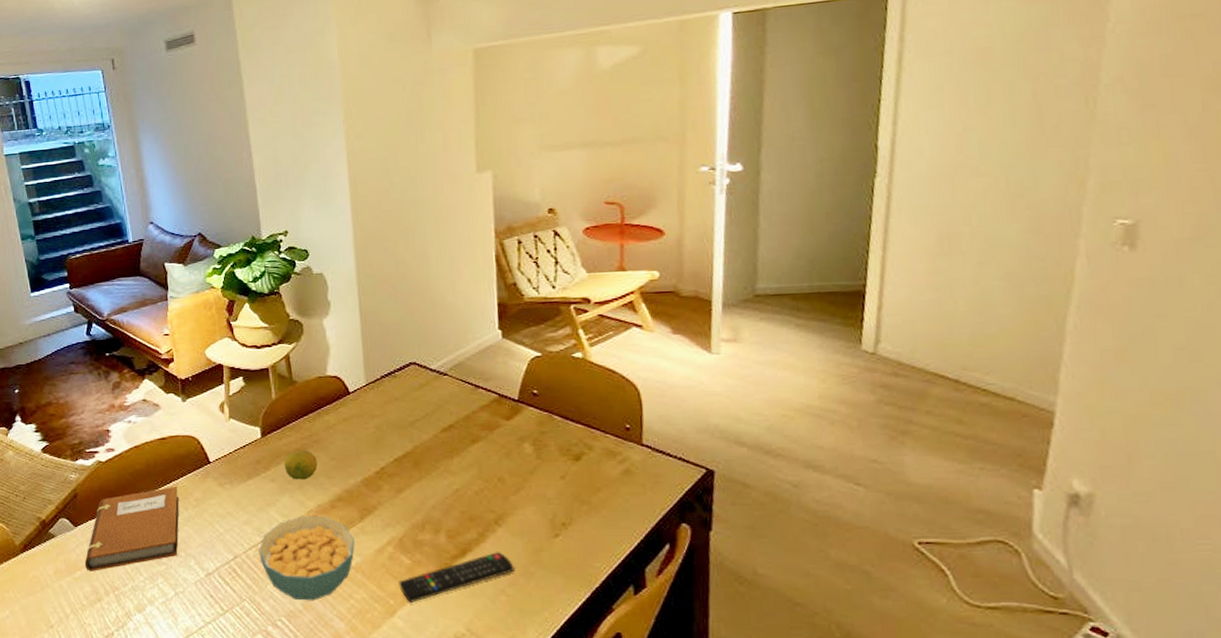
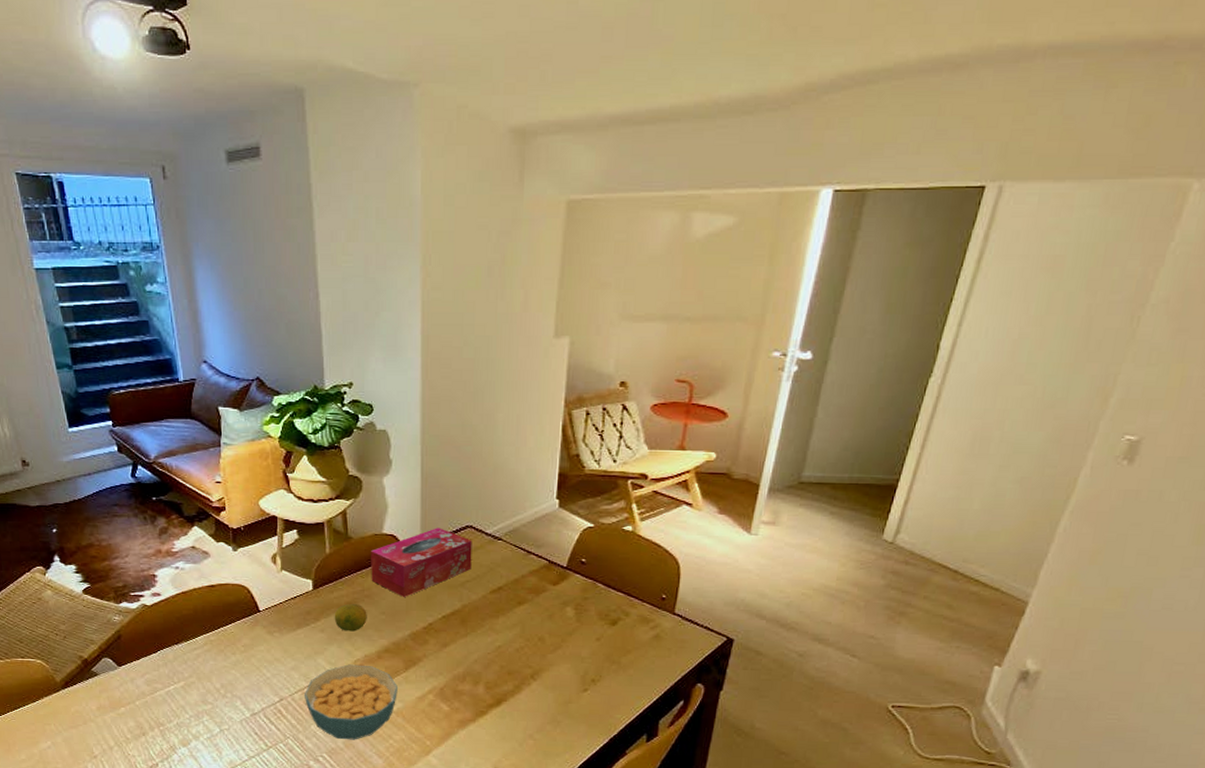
notebook: present [84,485,179,571] -> none [128,631,227,708]
tissue box: none [316,366,420,440] -> present [371,528,472,597]
remote control: present [399,552,514,602] -> none [436,702,544,744]

